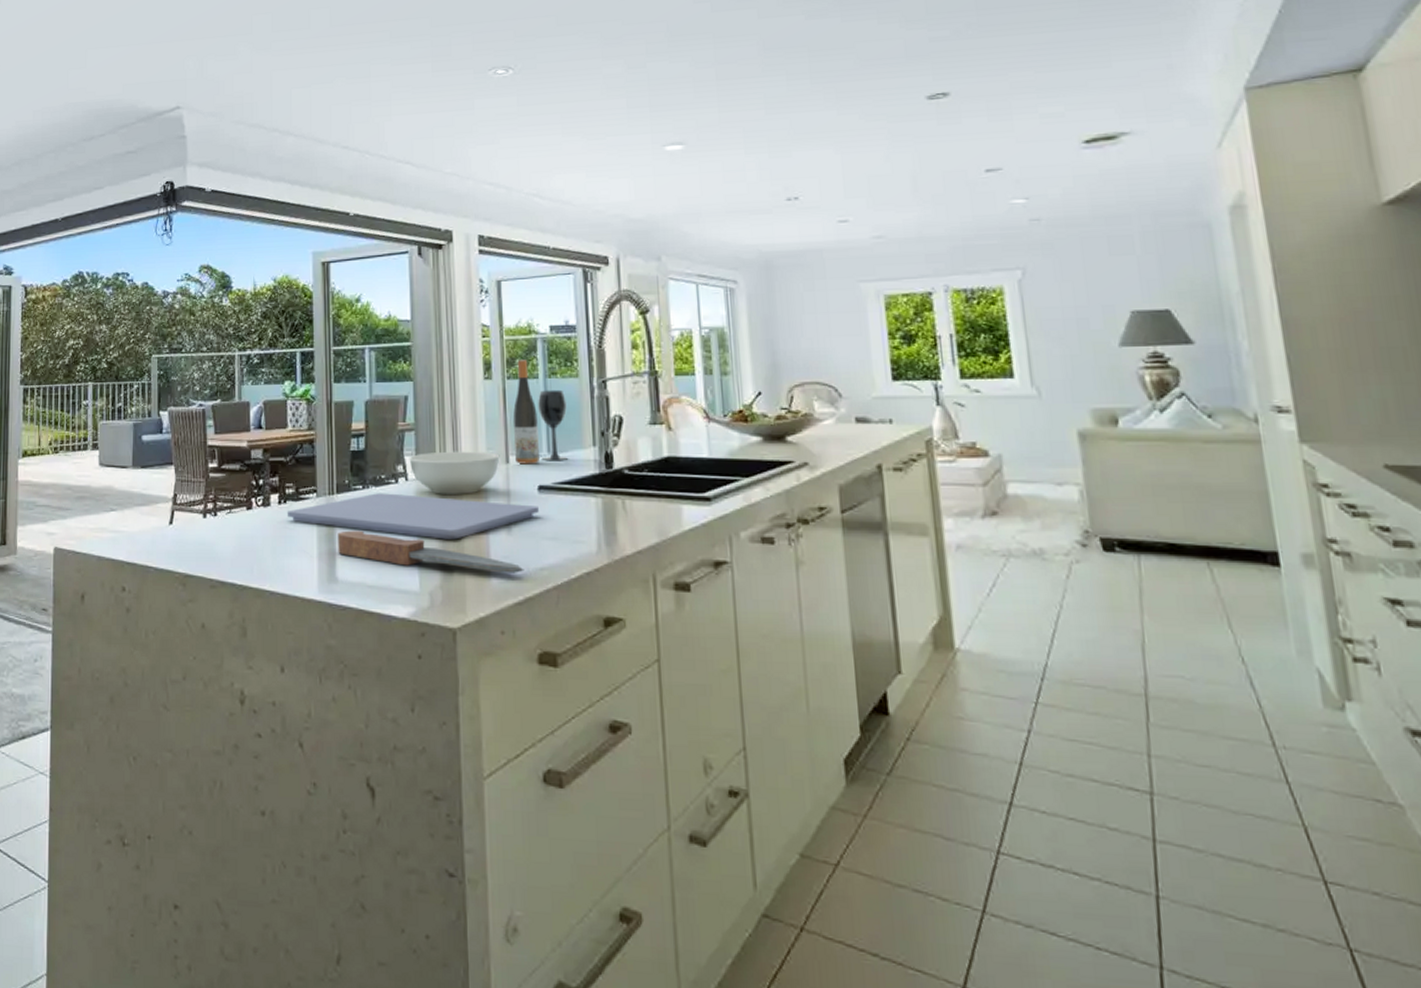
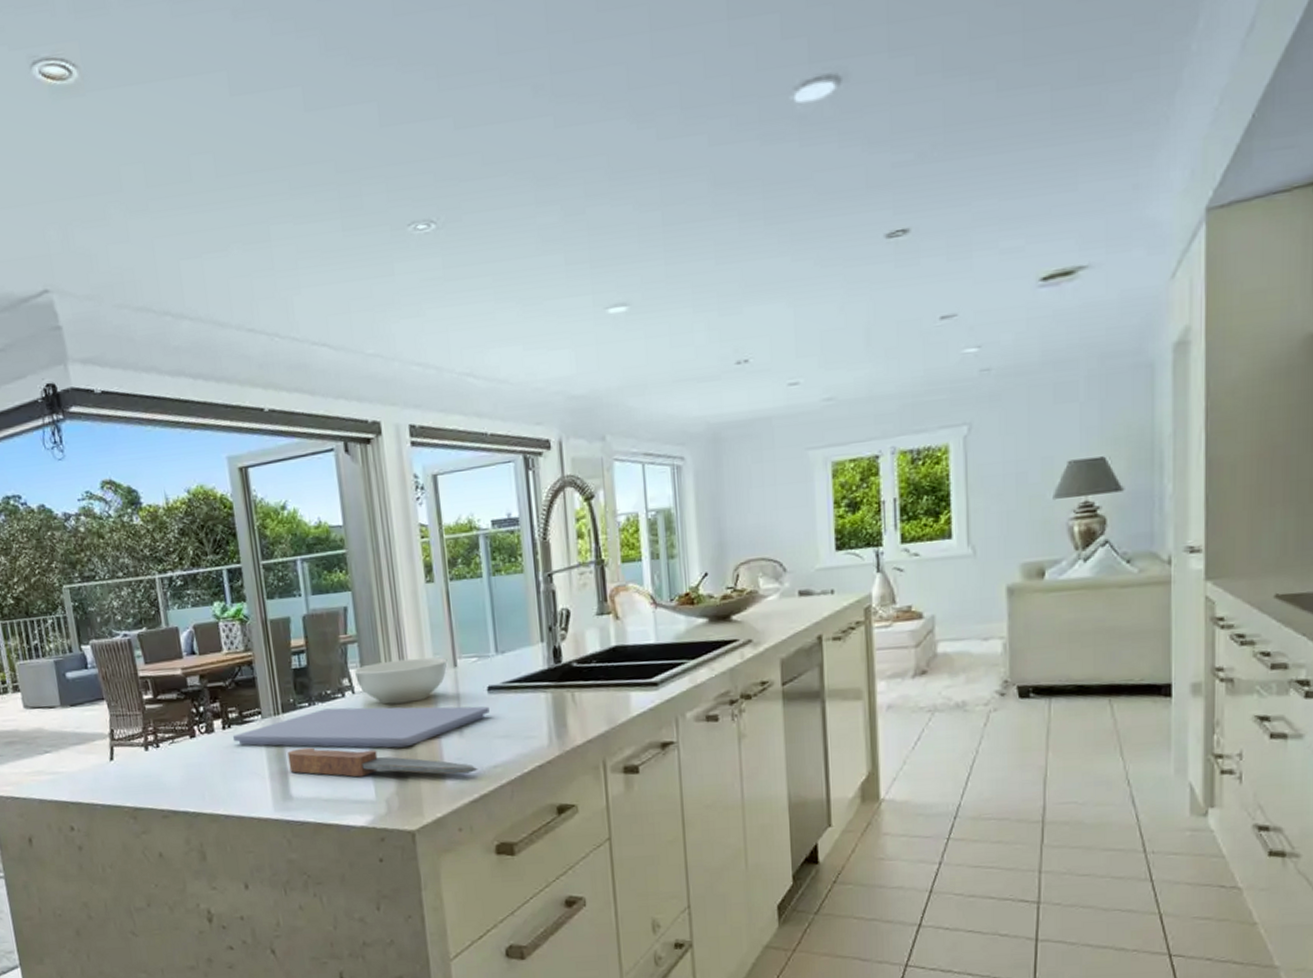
wine bottle: present [512,360,539,464] -> none [457,558,488,667]
wine glass: present [538,389,569,461] -> none [483,587,517,661]

